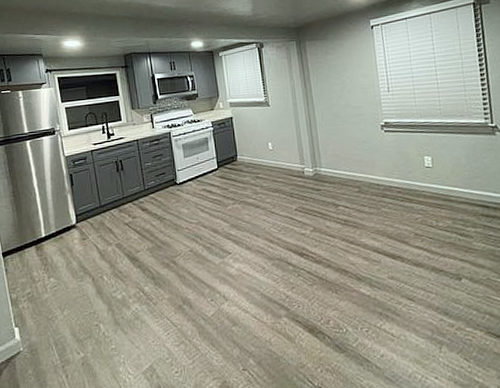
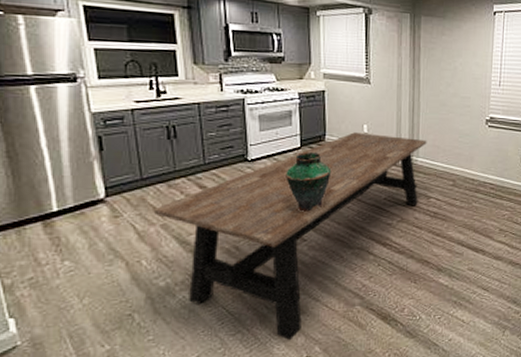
dining table: none [109,150,328,352] -> present [153,132,427,340]
vase: none [208,171,246,227] -> present [285,151,332,212]

